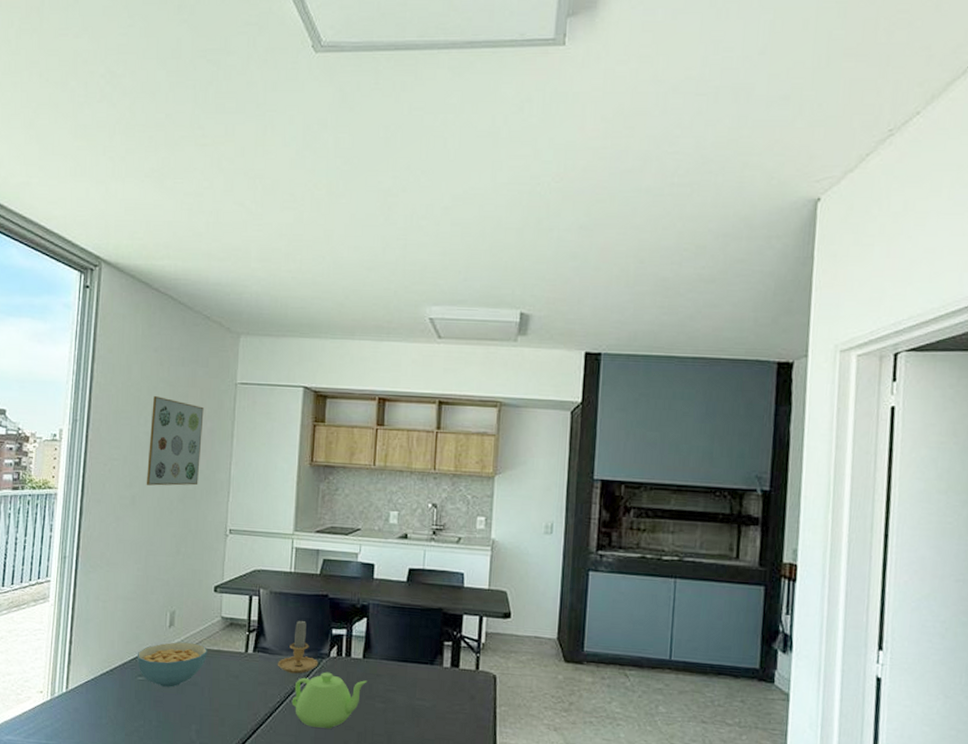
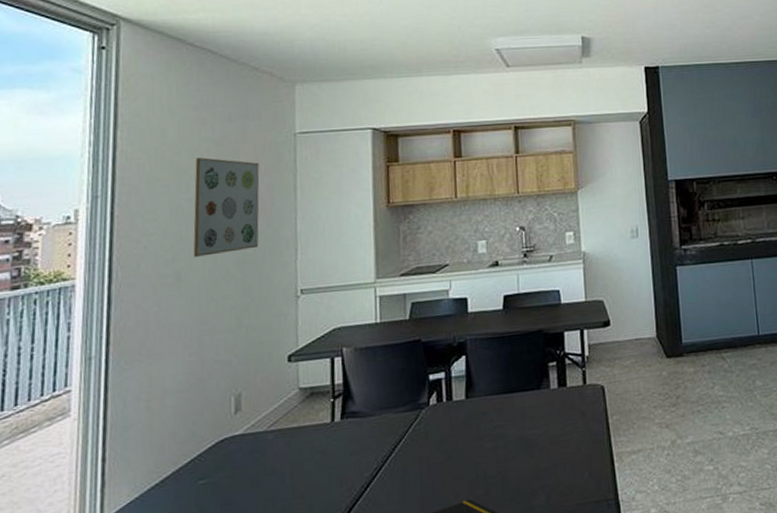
cereal bowl: present [138,642,207,687] -> none [196,424,285,485]
candle: present [278,619,319,674] -> none [371,371,418,434]
teapot: present [291,672,368,729] -> none [391,422,473,488]

